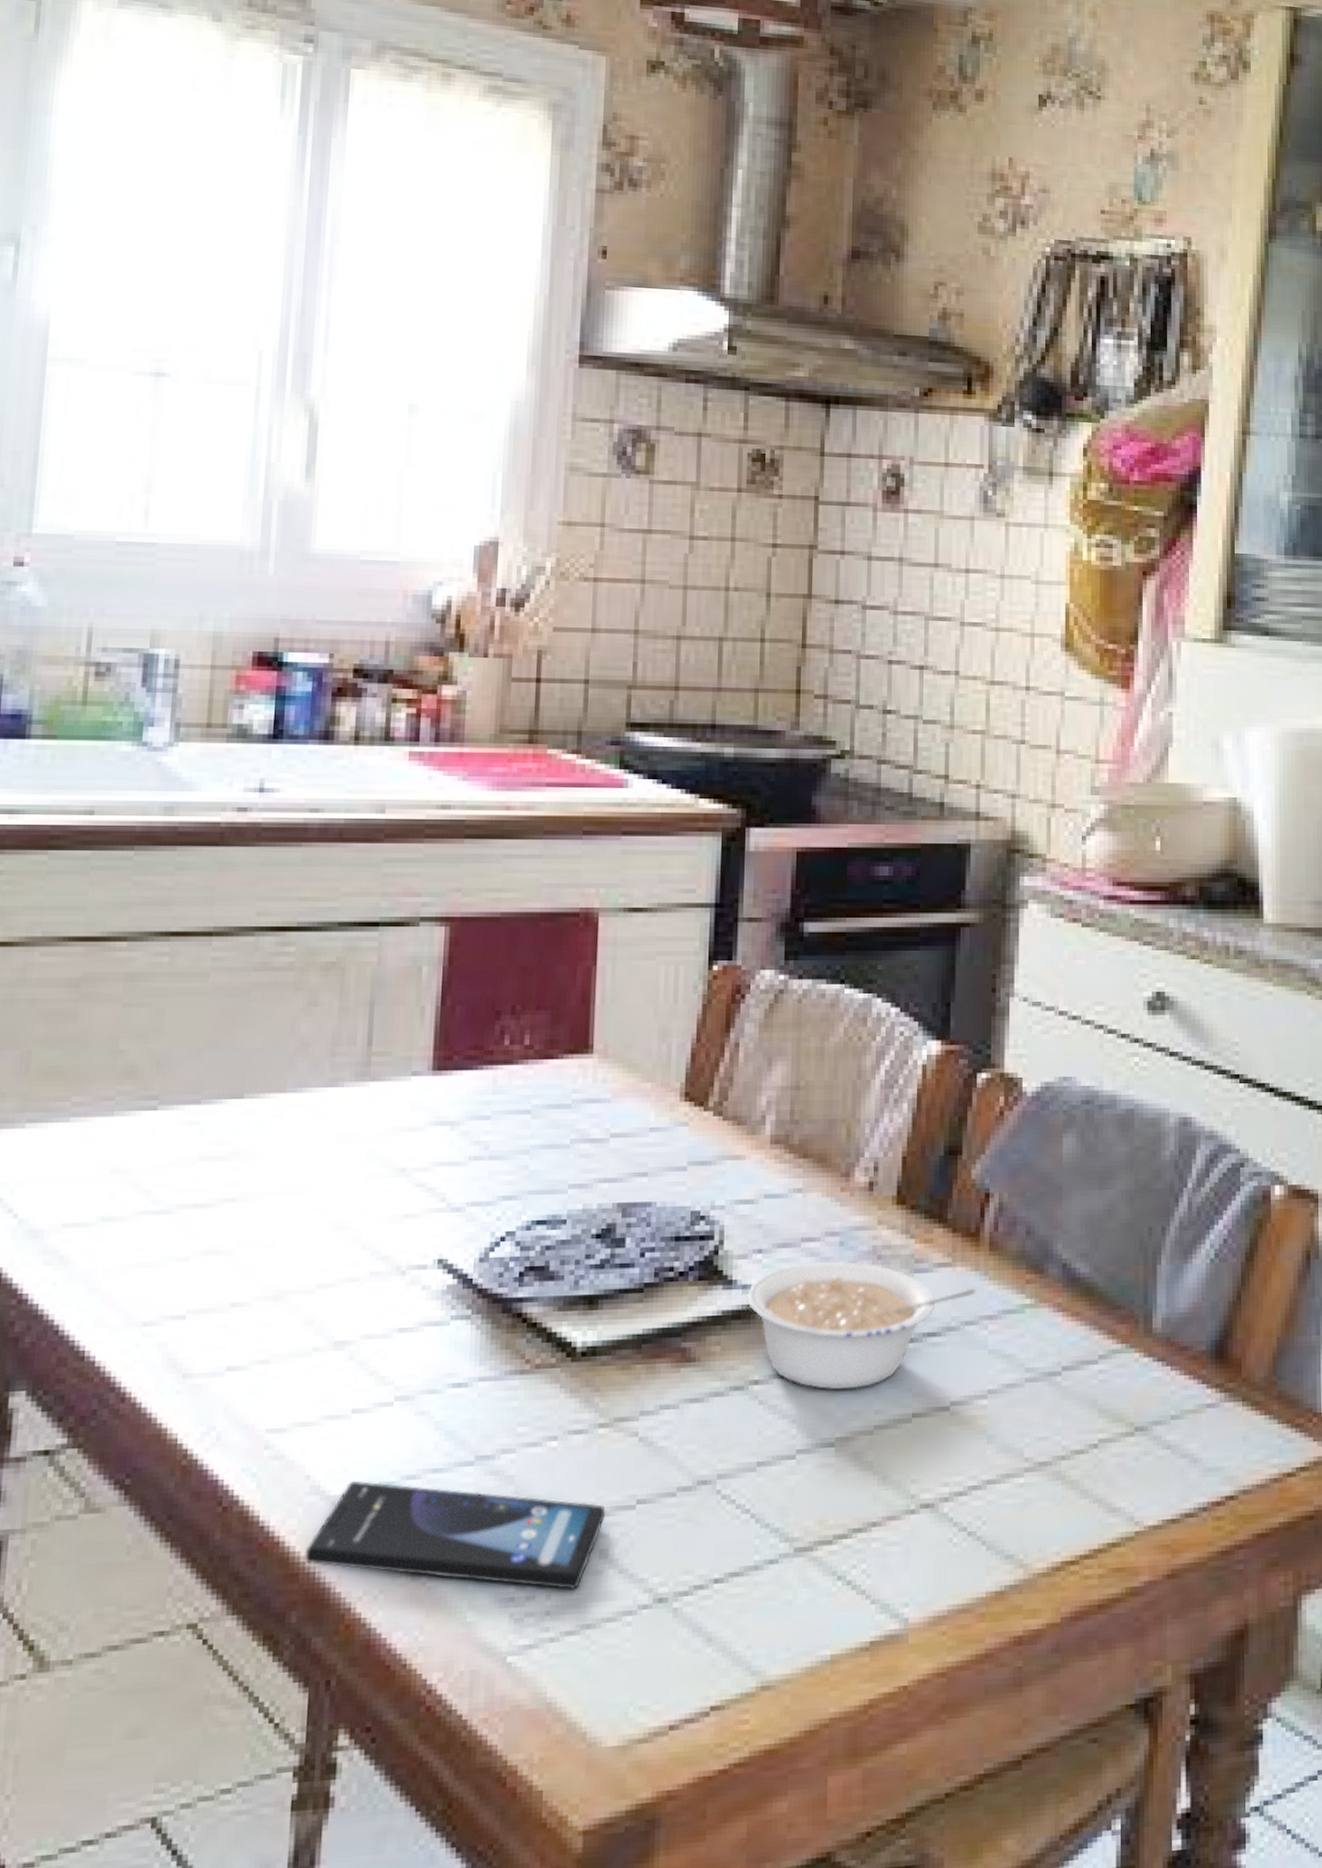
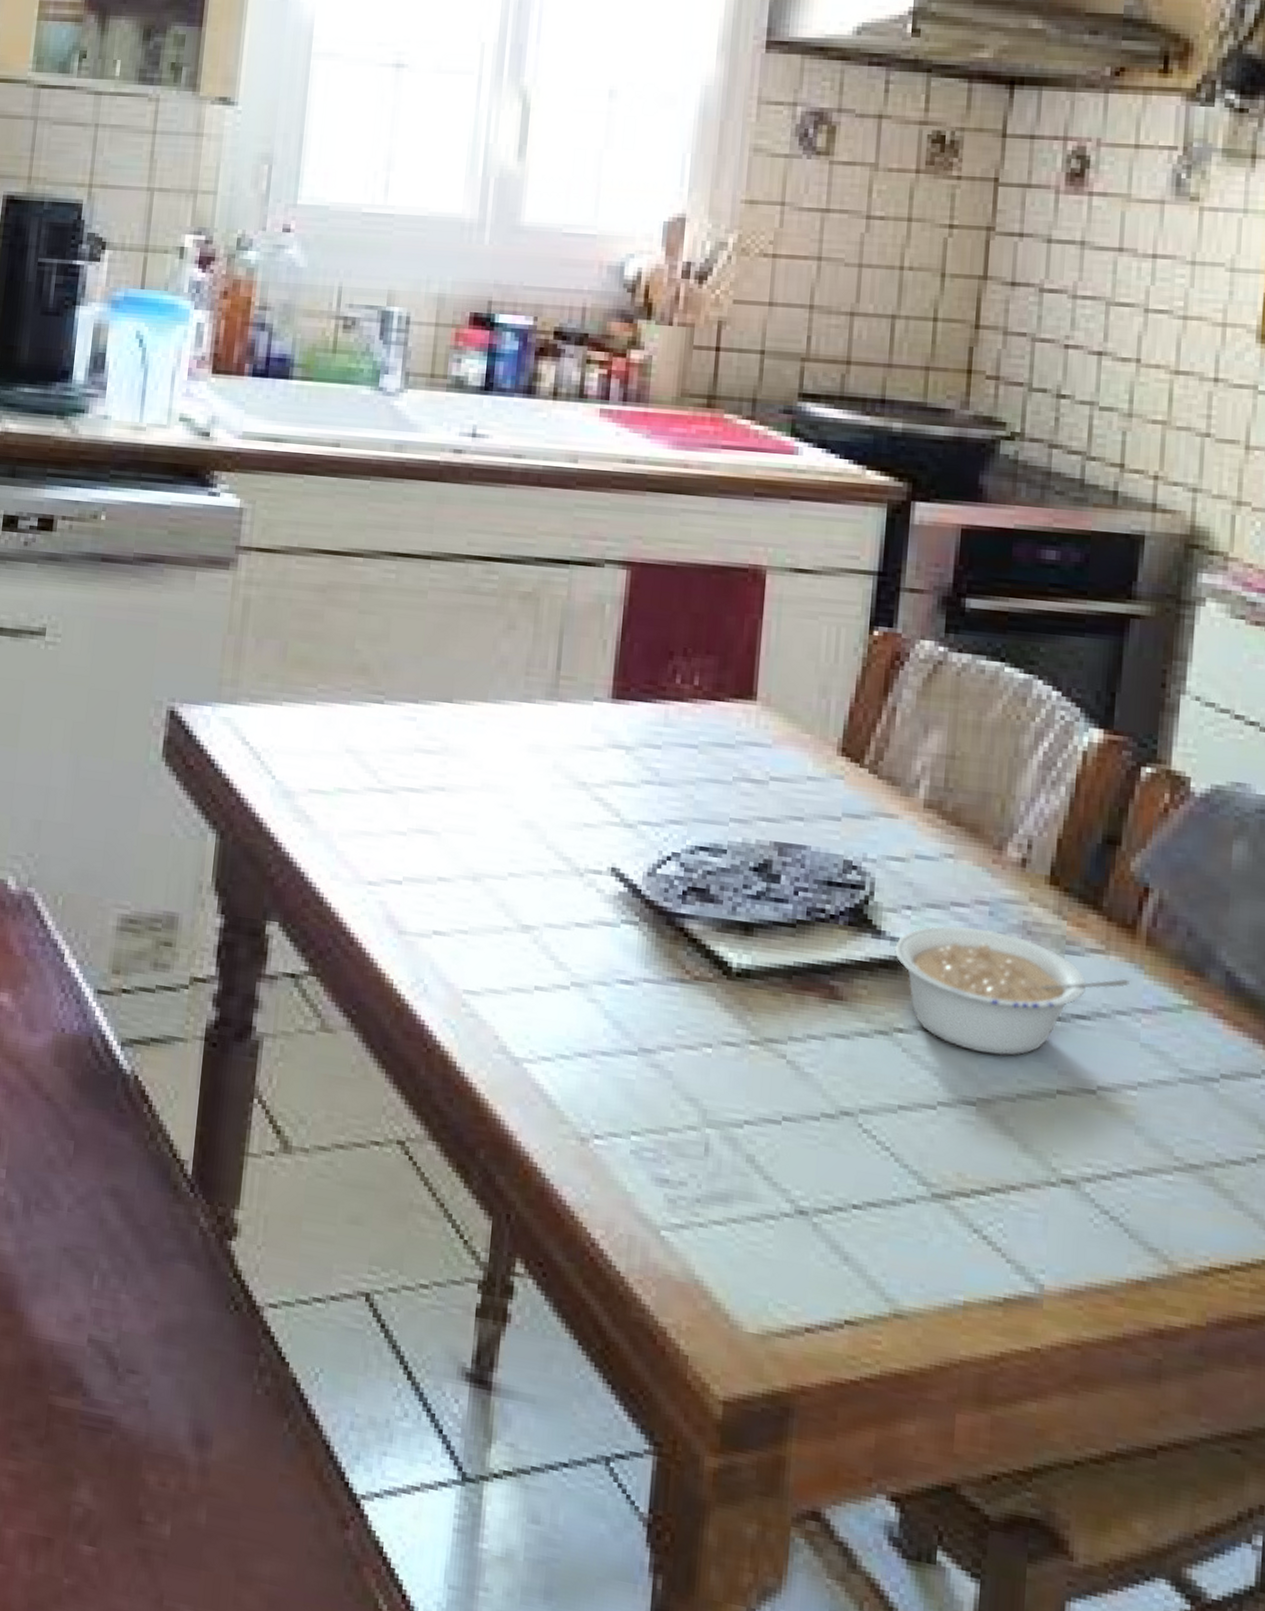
smartphone: present [304,1480,606,1590] -> none [492,1047,754,1185]

